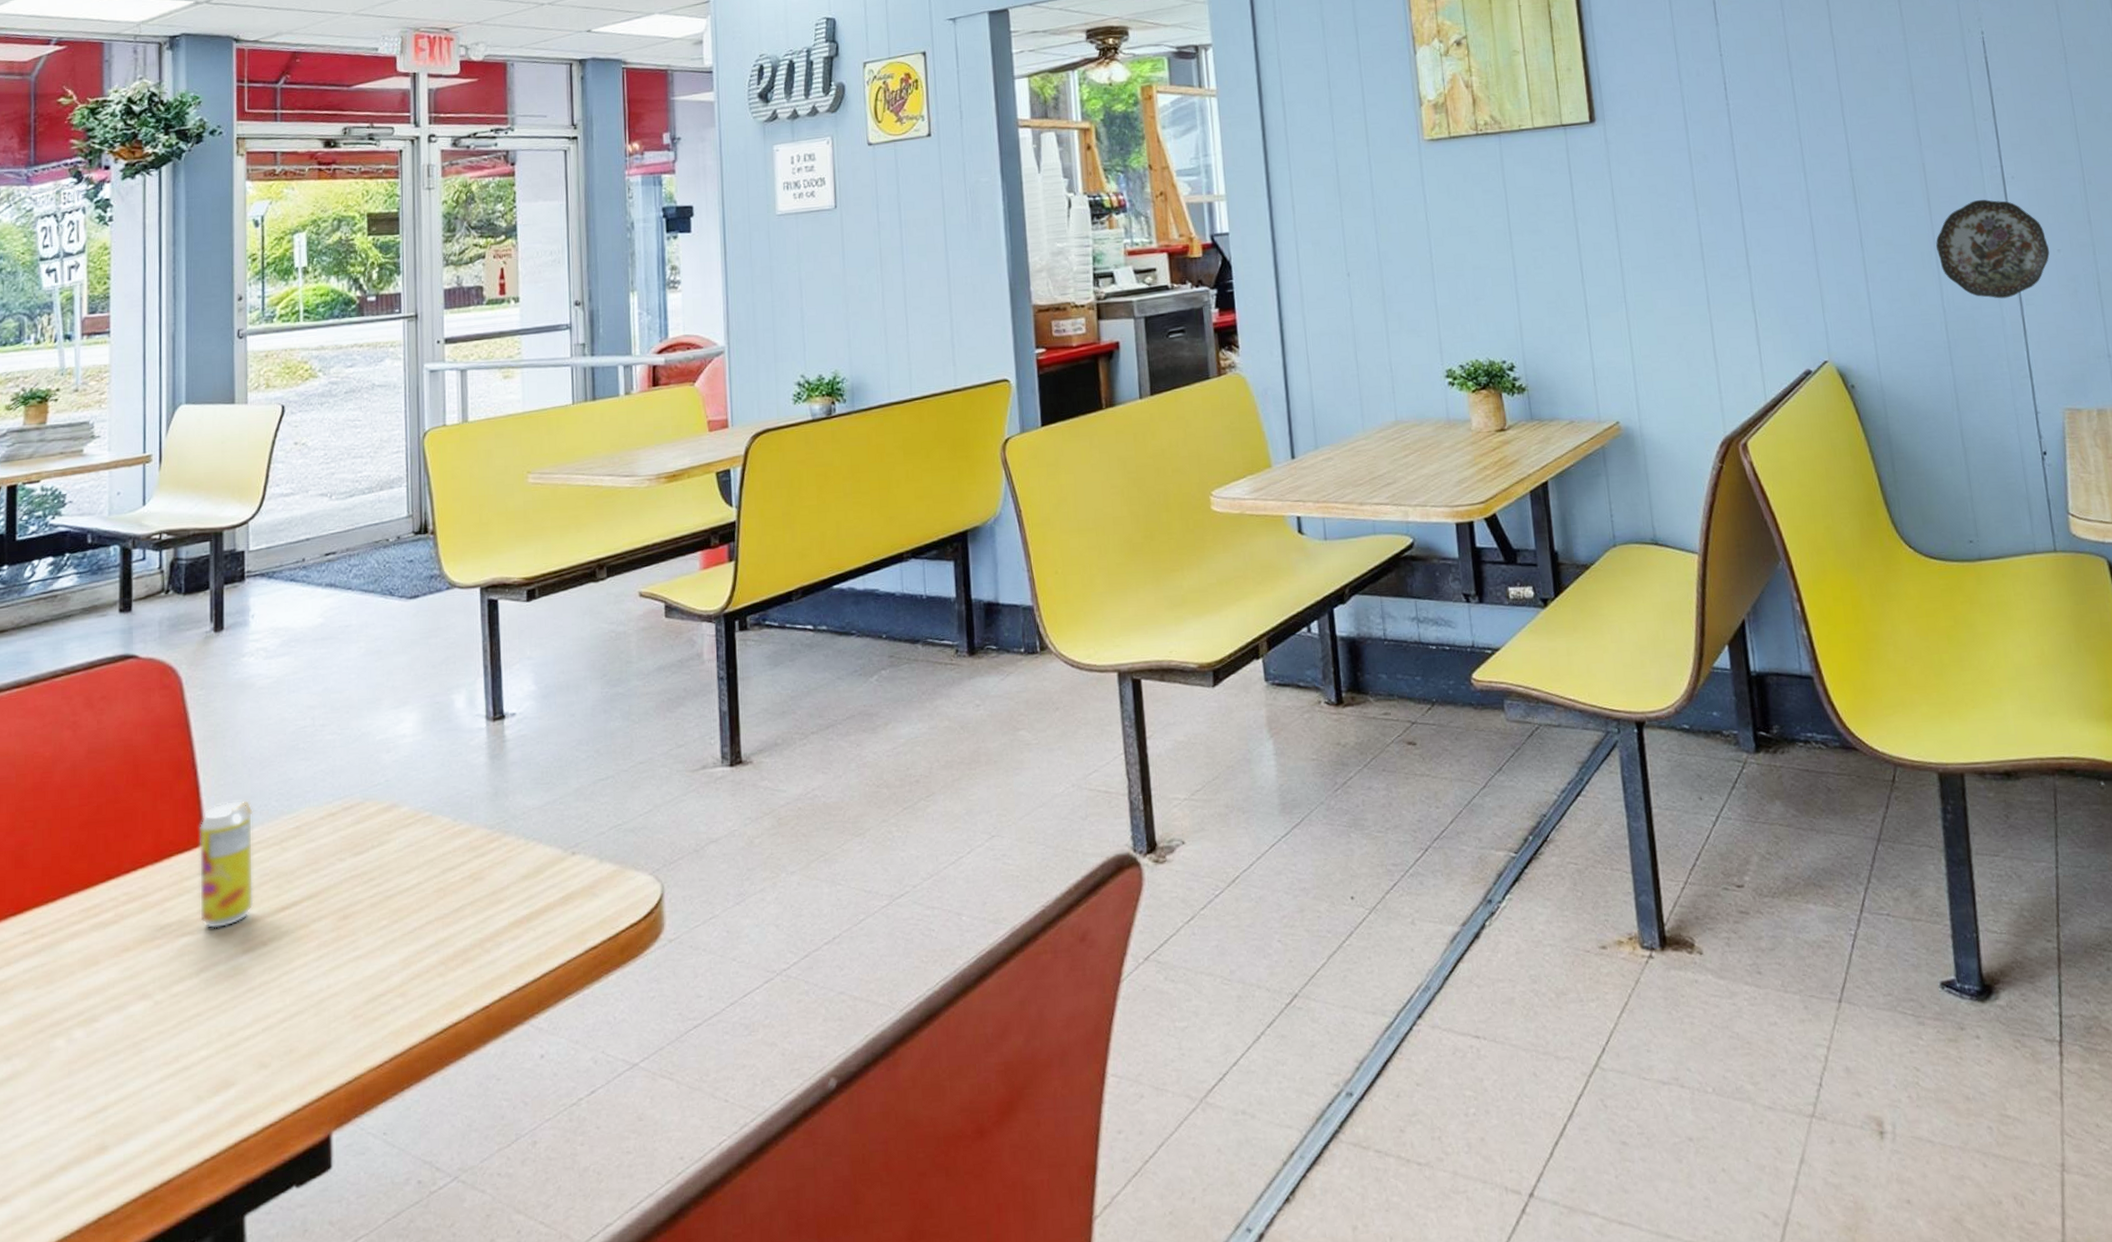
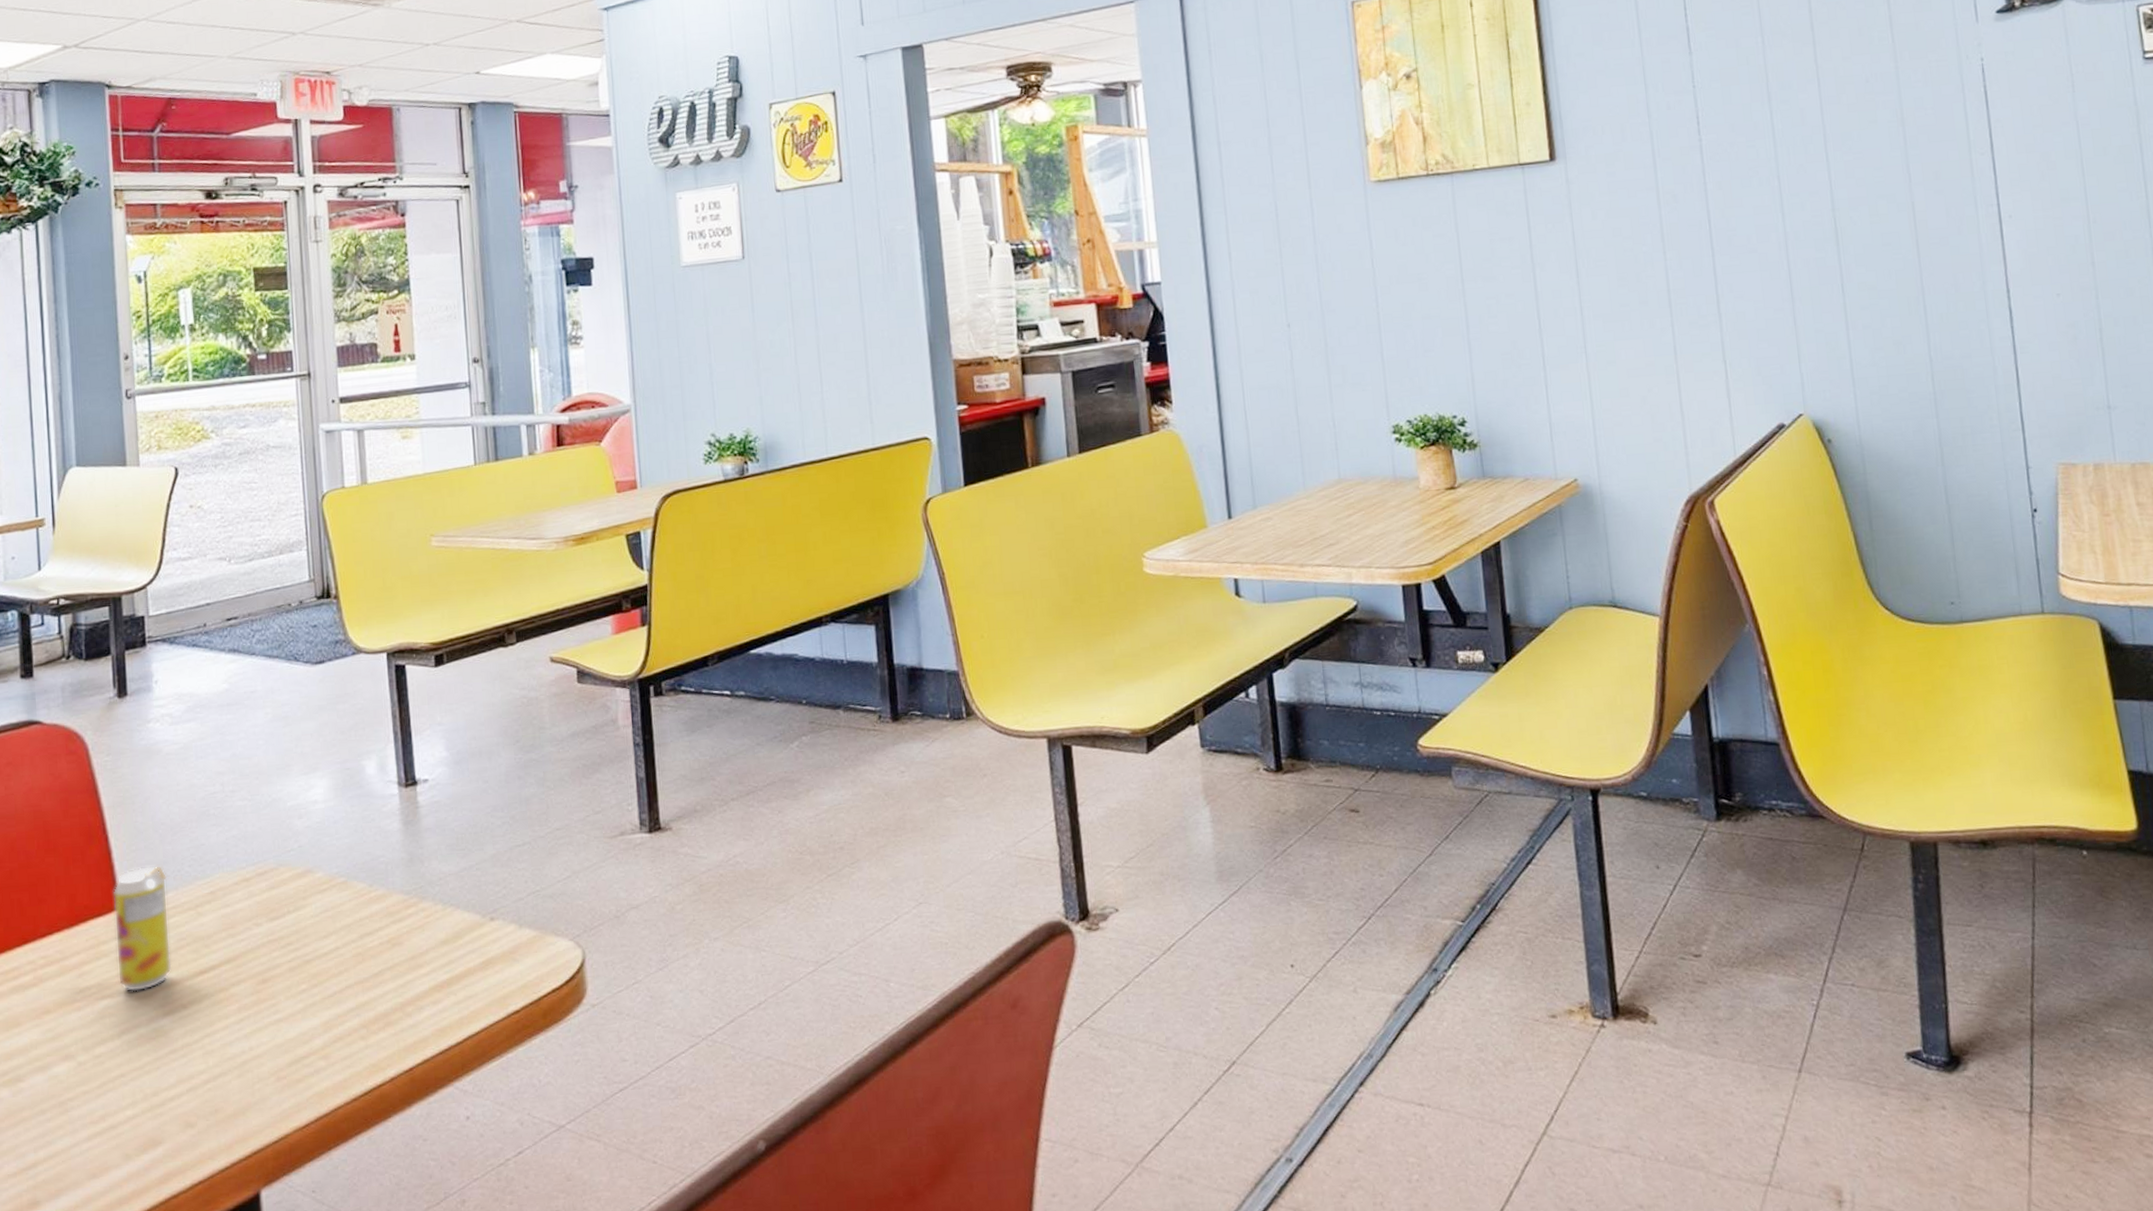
decorative plate: present [1936,199,2050,299] -> none [1924,240,2048,347]

